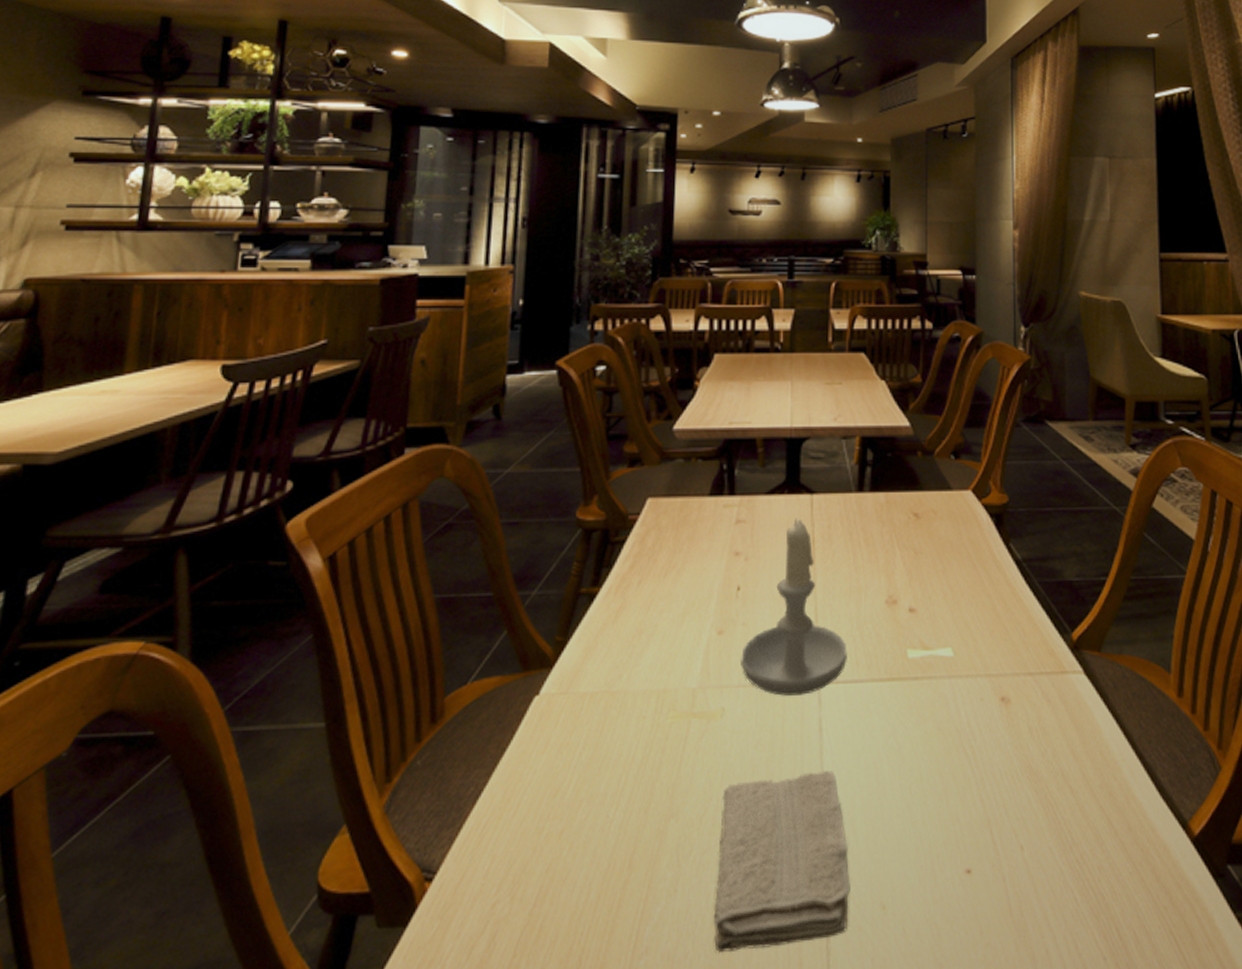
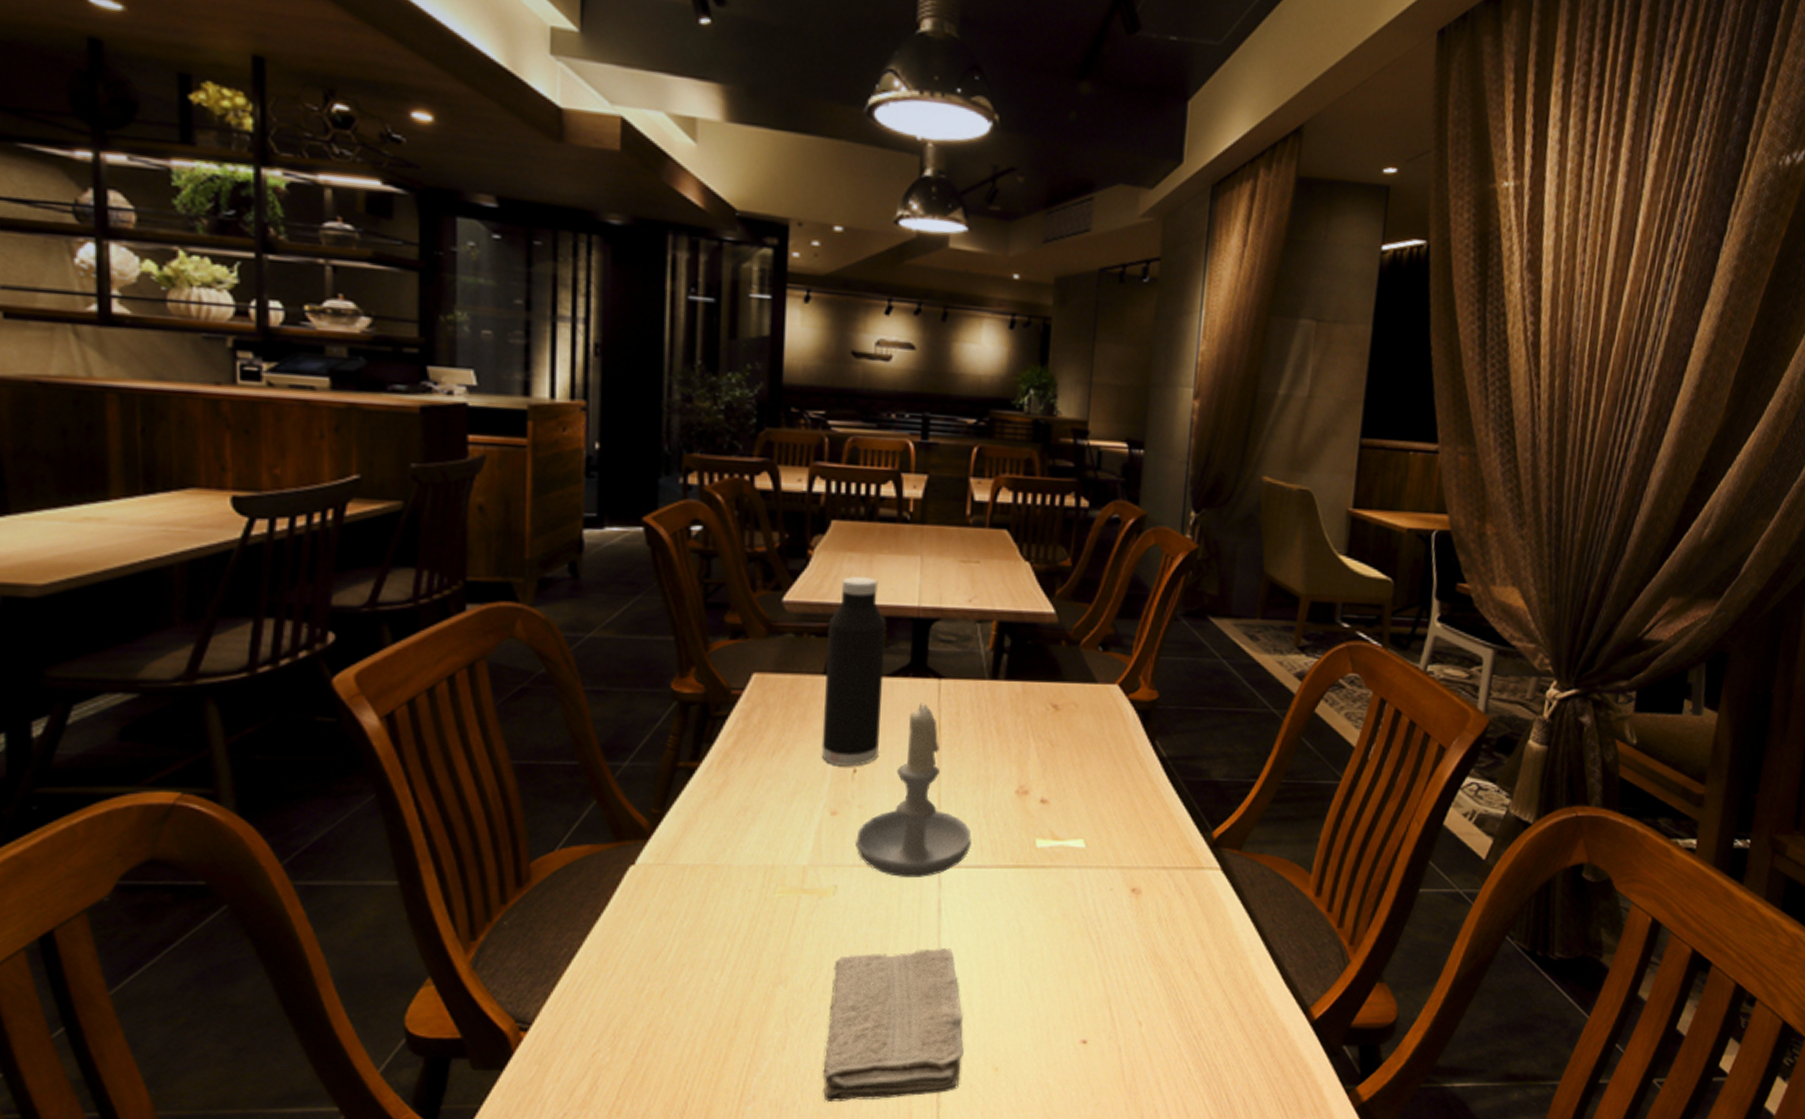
water bottle: none [708,403,763,584] -> present [821,577,887,766]

